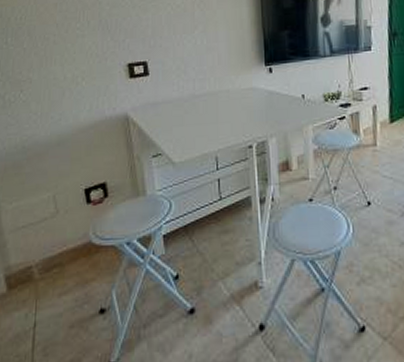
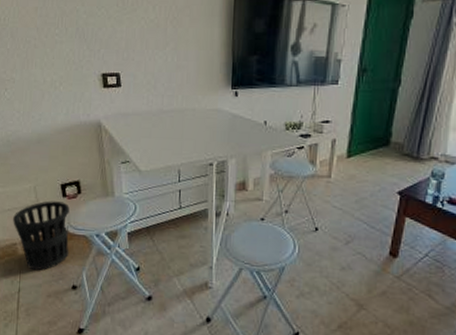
wastebasket: none [28,209,95,297] -> present [13,201,70,271]

